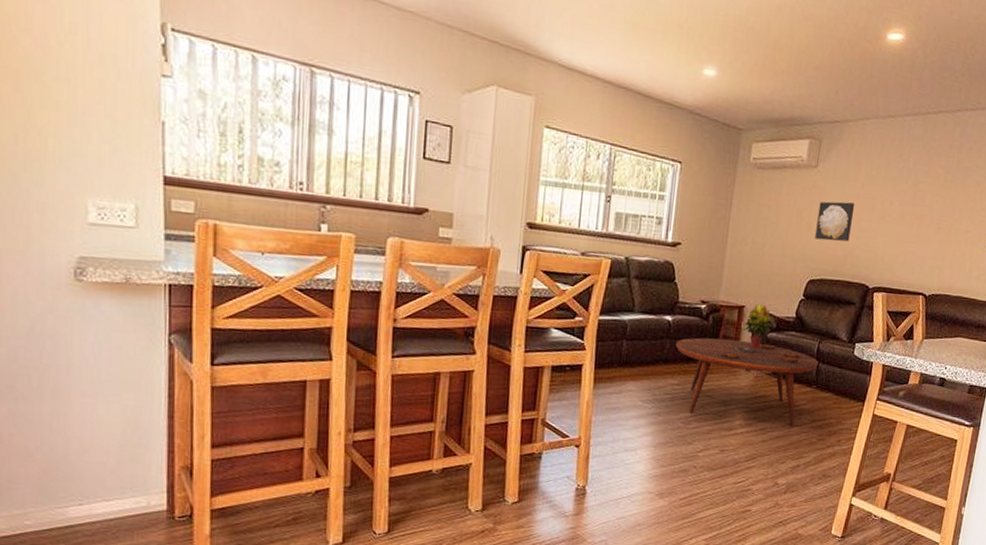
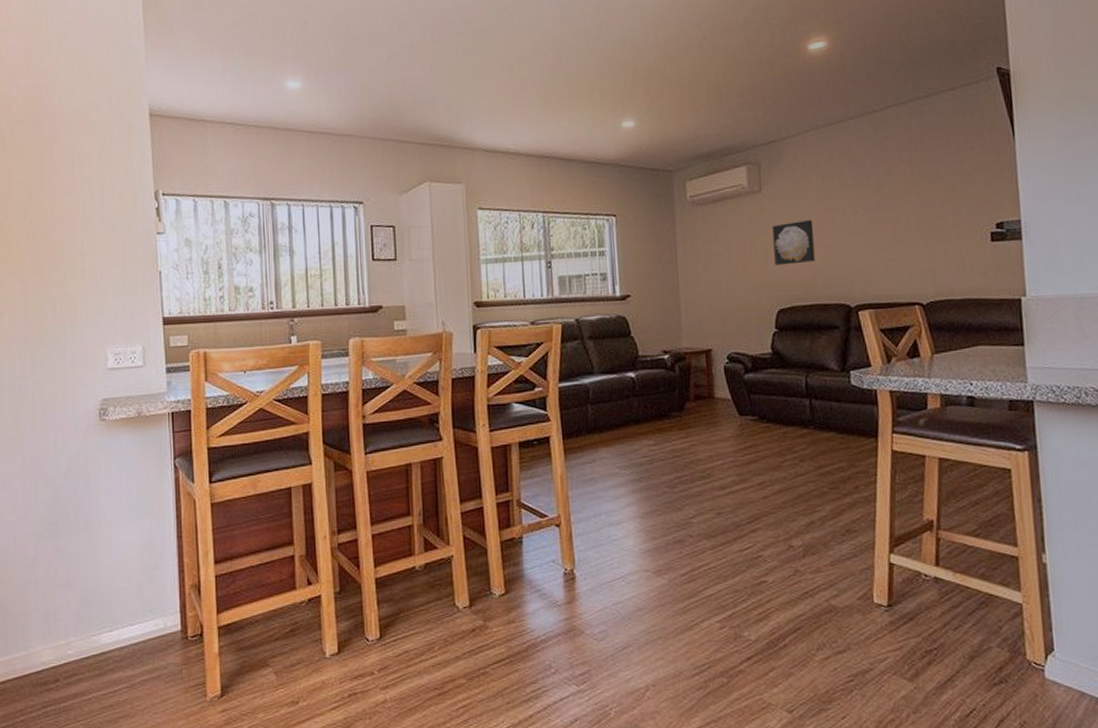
coffee table: present [676,337,819,426] -> none [644,386,811,476]
potted plant: present [744,303,773,349] -> none [715,344,748,395]

